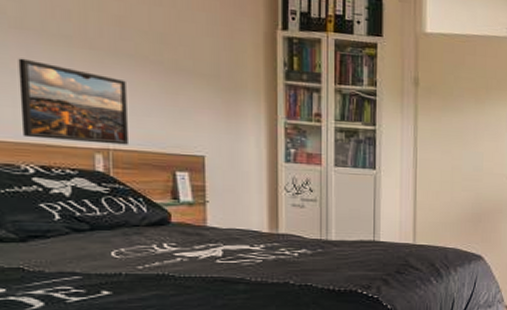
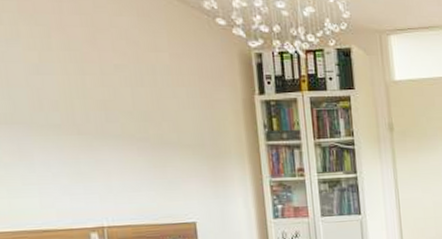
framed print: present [18,58,128,145] -> none [10,151,122,226]

